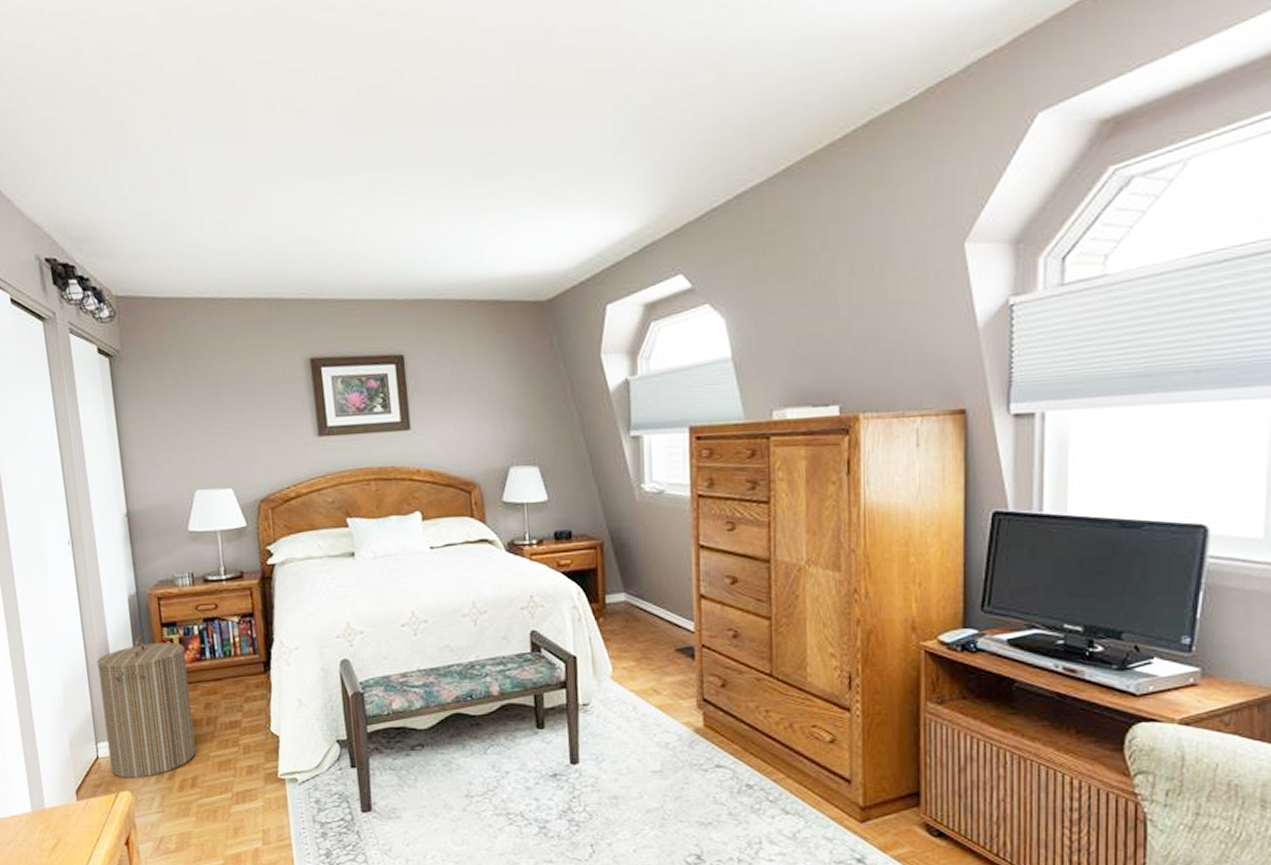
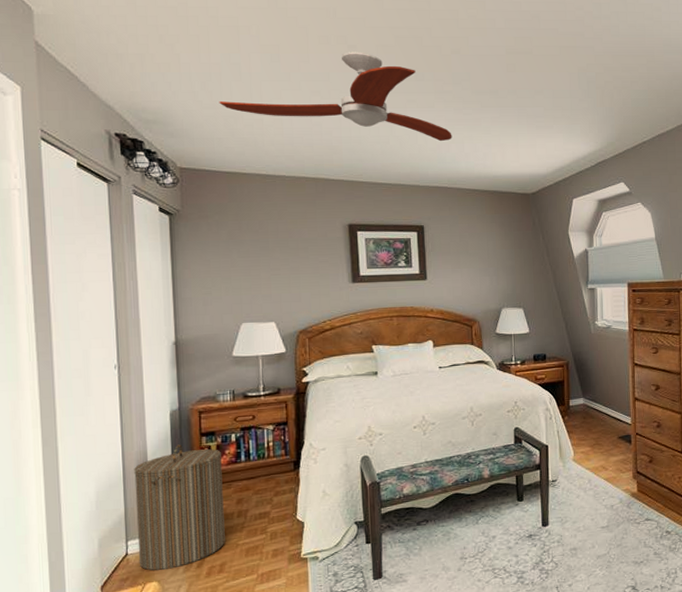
ceiling fan: none [151,116,437,235] -> present [219,52,452,142]

